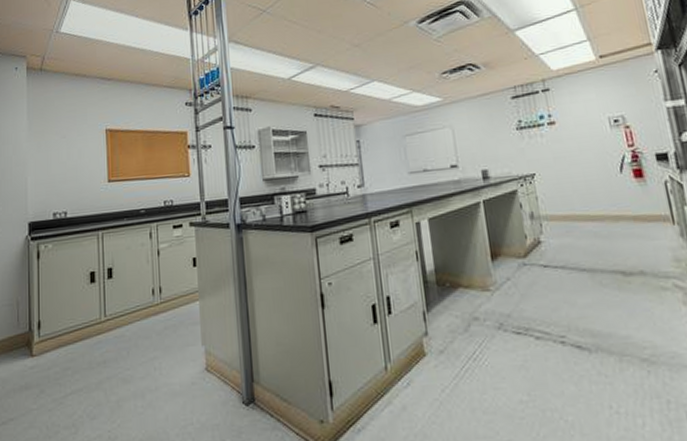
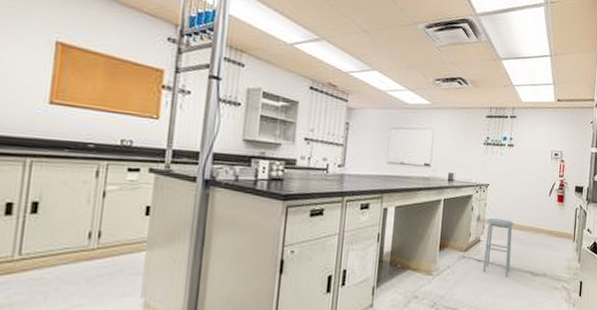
stool: none [544,211,590,281] -> present [483,218,514,277]

